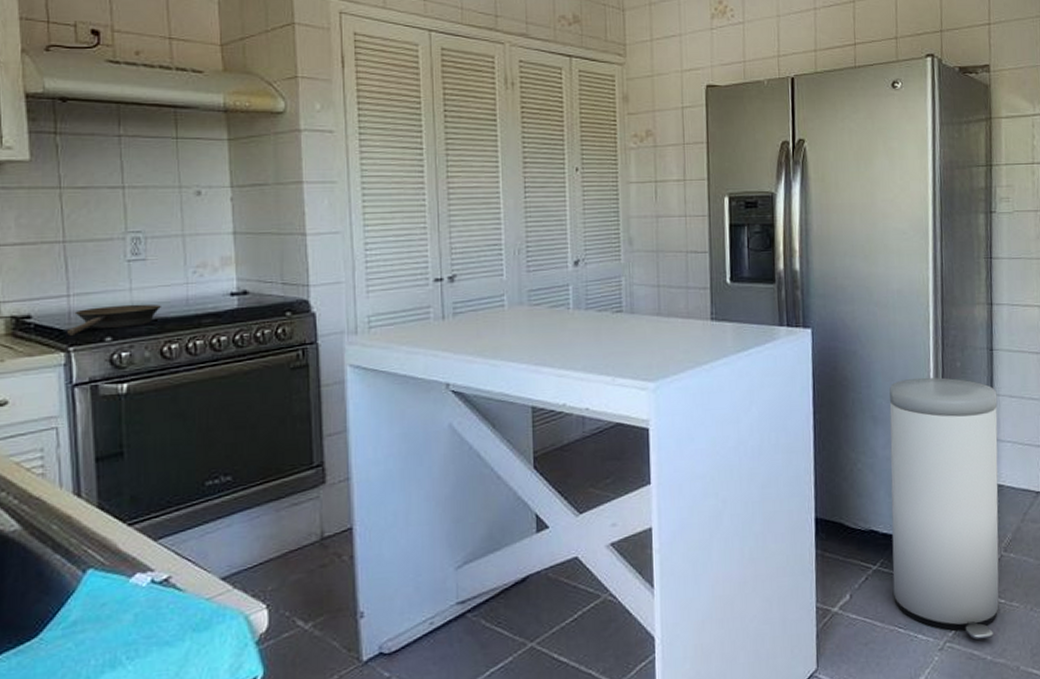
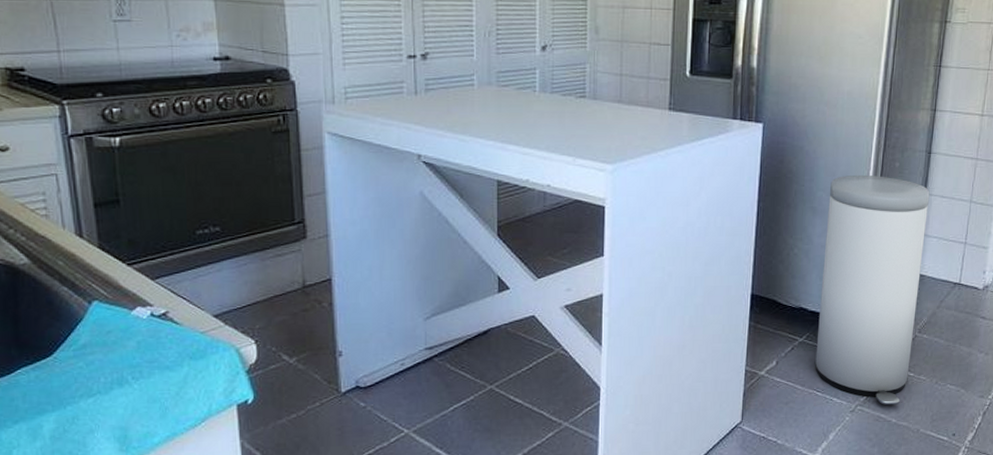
frying pan: present [67,304,161,337] -> none [60,63,148,91]

